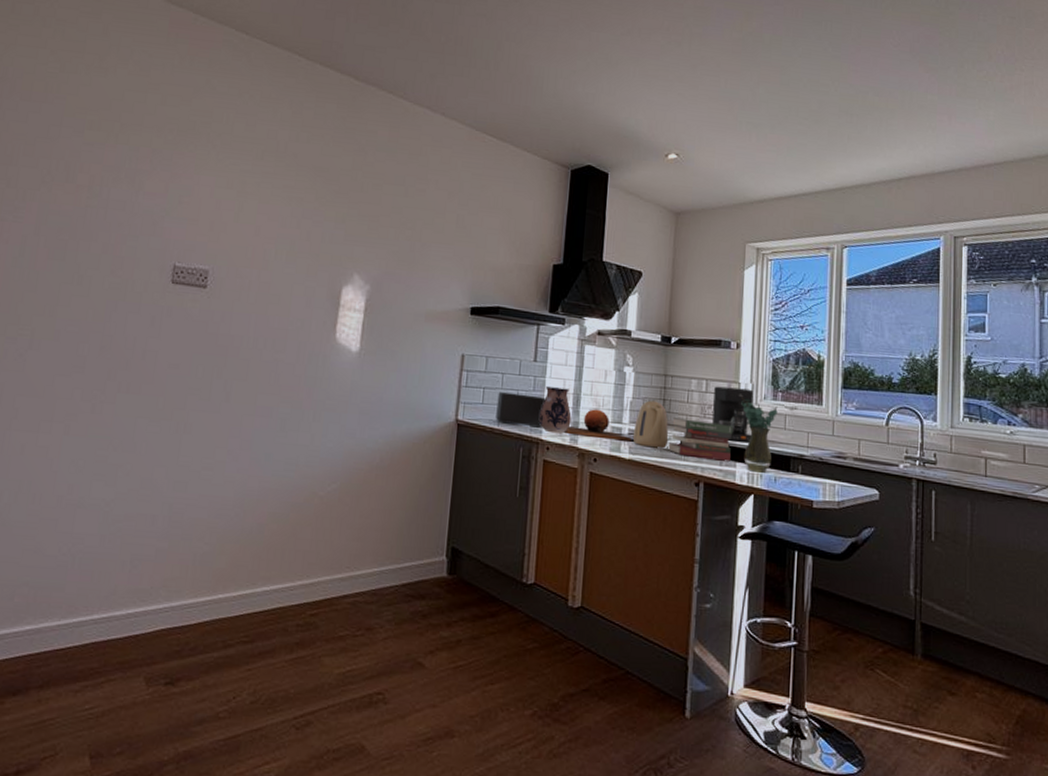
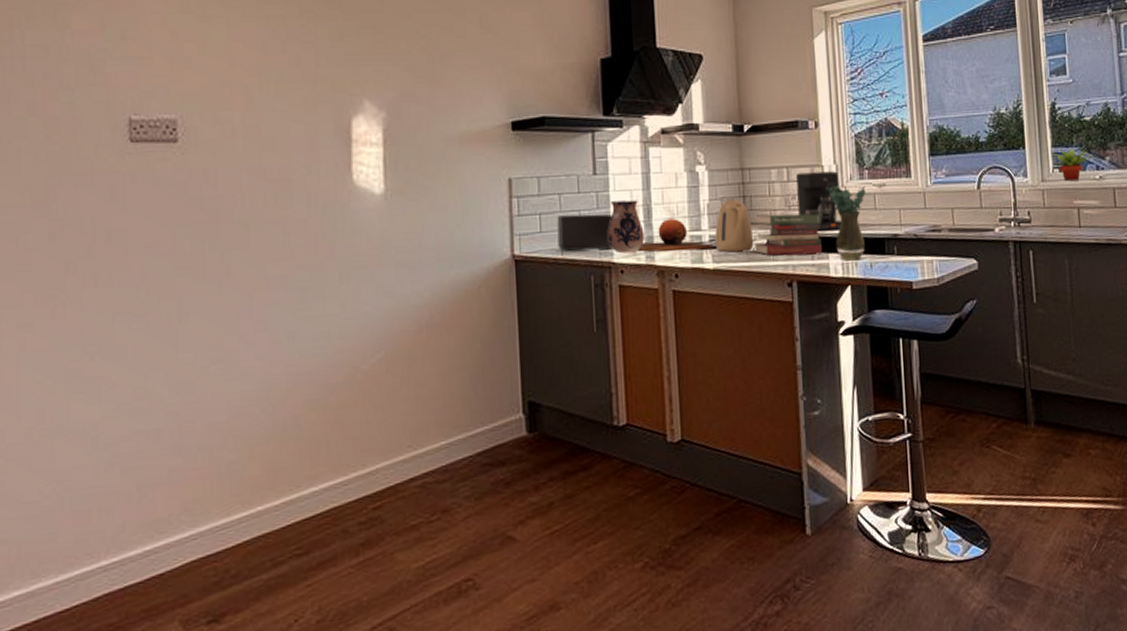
succulent plant: none [963,401,1004,433] -> present [1051,147,1092,182]

